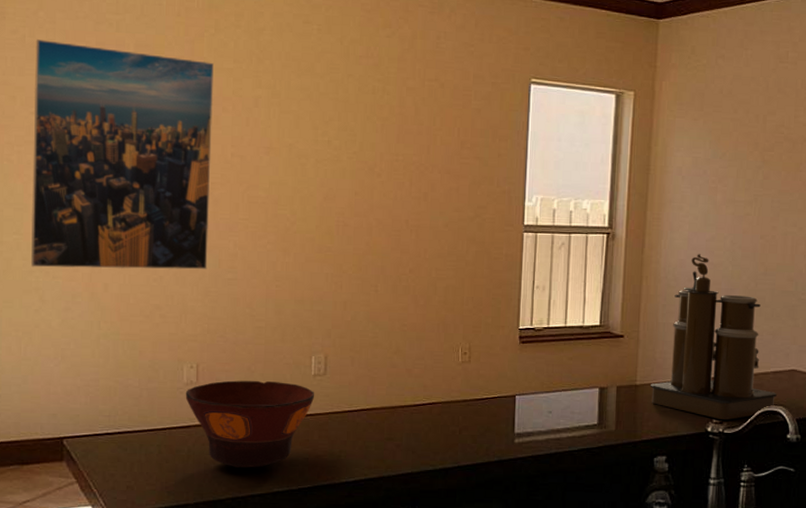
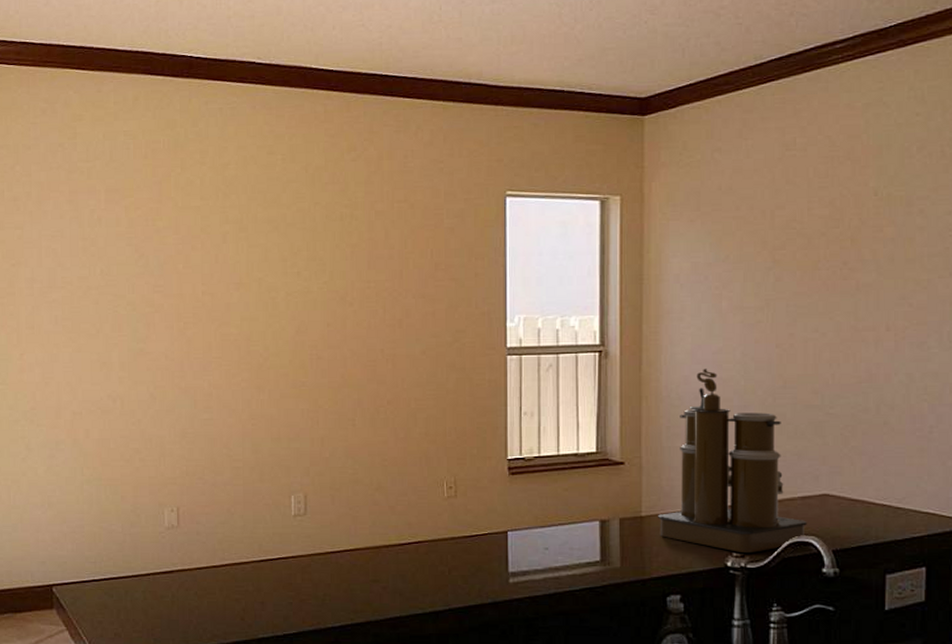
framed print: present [31,39,214,270] -> none [14,193,184,416]
bowl: present [185,380,315,468] -> none [167,523,296,613]

